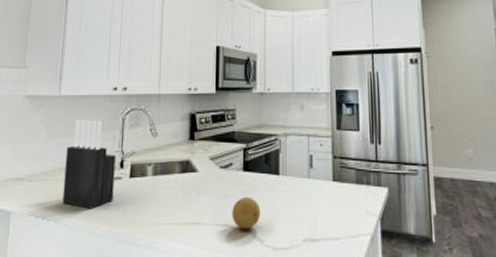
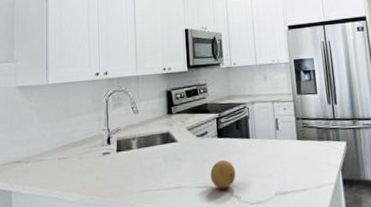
knife block: present [62,120,116,209] -> none [58,103,104,183]

